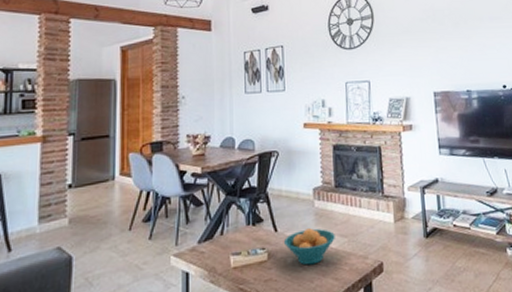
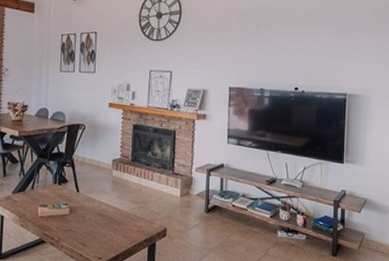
fruit bowl: present [283,228,335,266] -> none [83,193,128,223]

